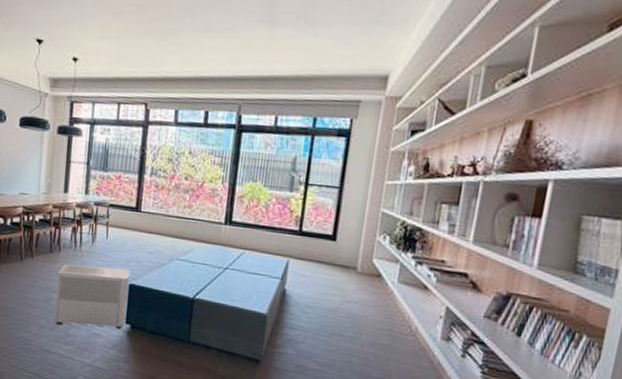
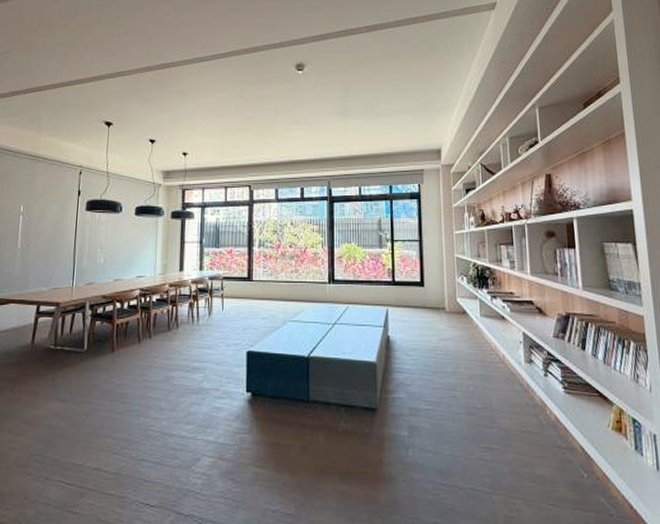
air purifier: present [54,263,130,330] -> none [175,337,247,404]

